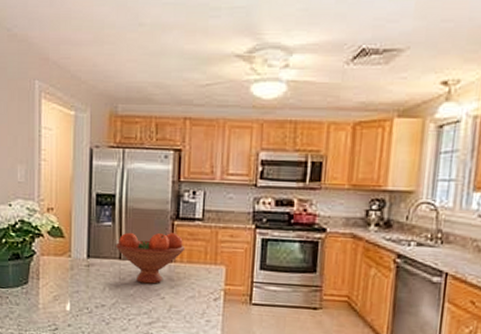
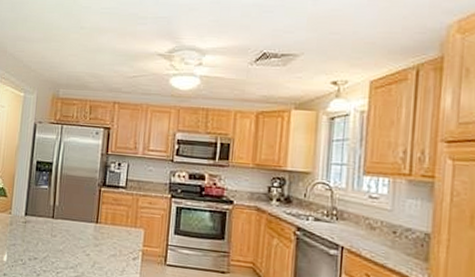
fruit bowl: present [116,232,186,284] -> none [50,195,110,242]

